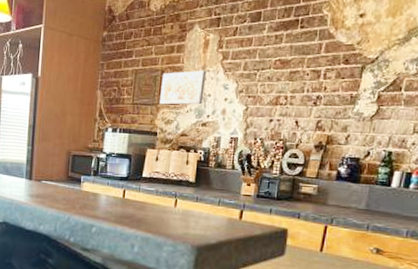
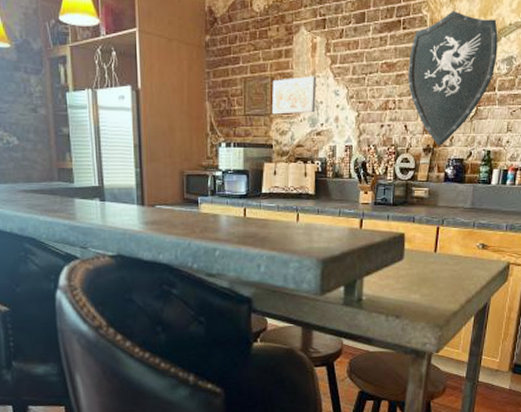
shield: none [302,11,408,145] -> present [408,11,498,147]

